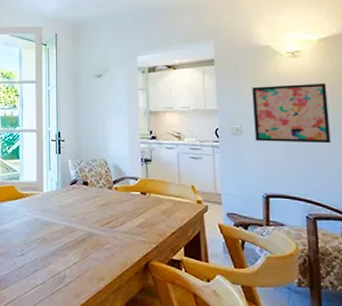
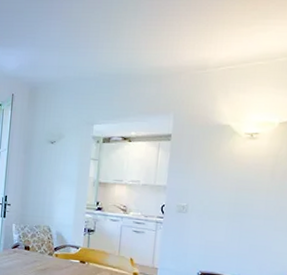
wall art: present [252,83,331,144] -> none [199,166,279,228]

